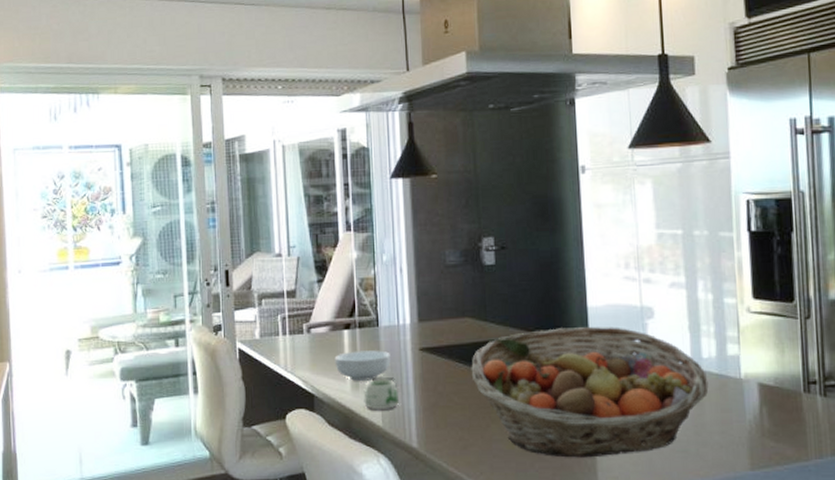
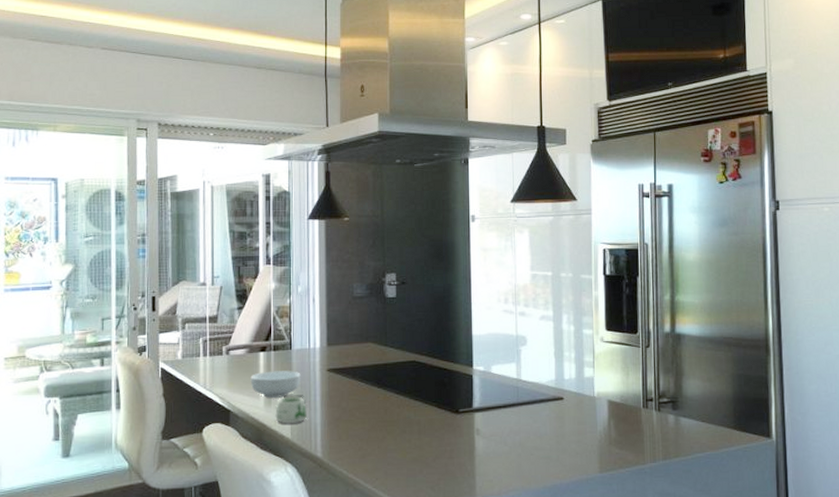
fruit basket: present [471,326,709,458] -> none [372,351,569,464]

